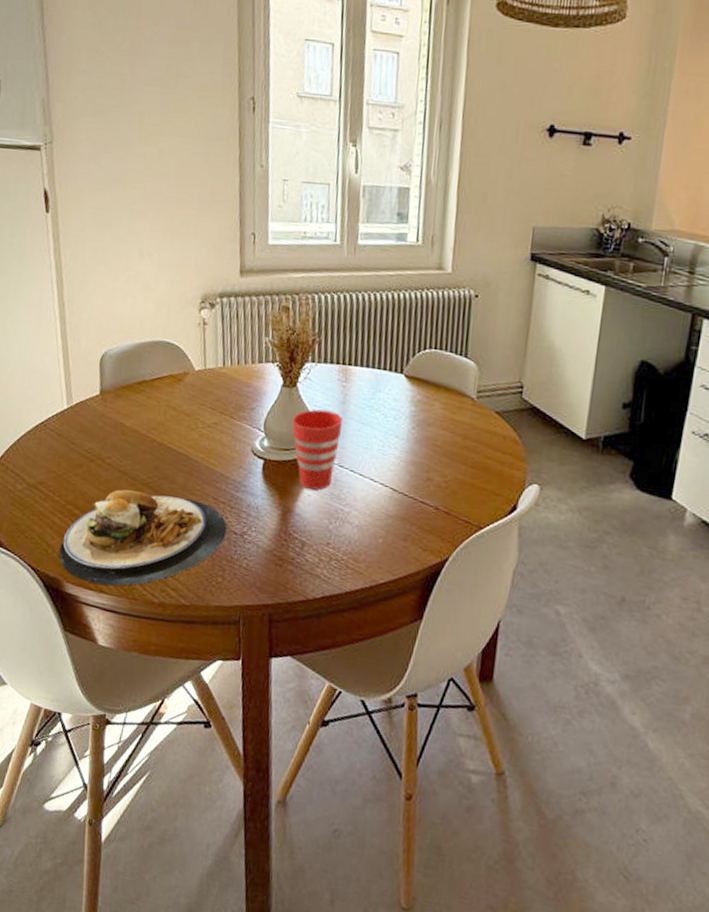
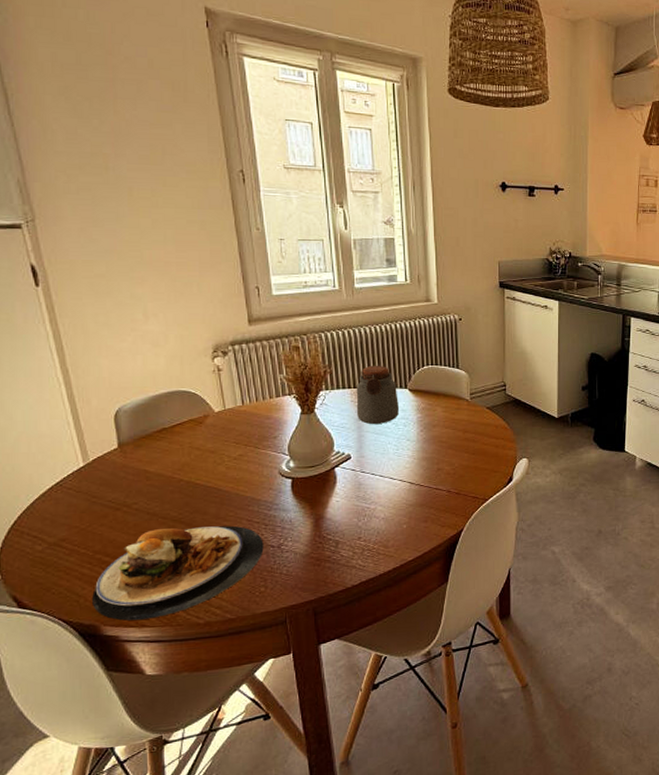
cup: present [291,409,343,490] -> none [313,428,360,497]
jar: none [342,339,392,412] -> present [356,365,400,424]

